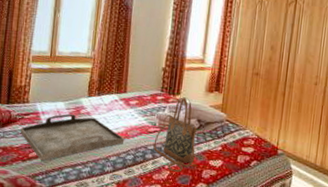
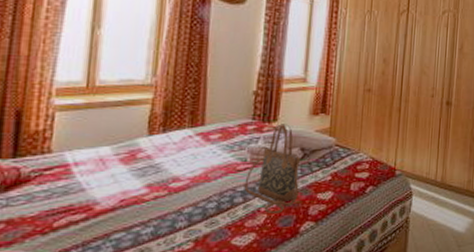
serving tray: present [20,113,125,161] -> none [37,160,204,230]

